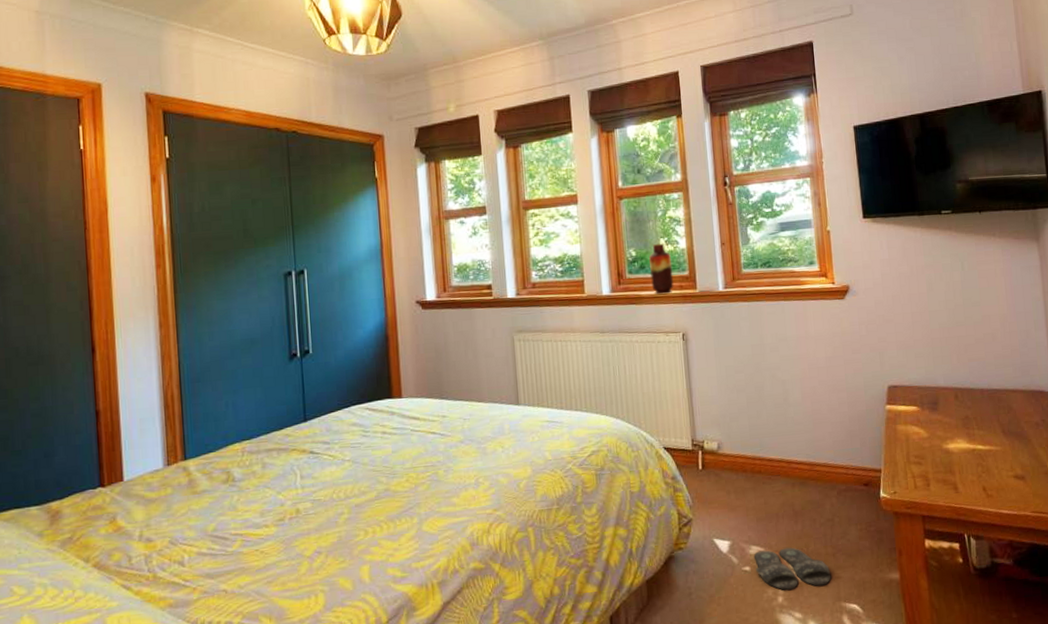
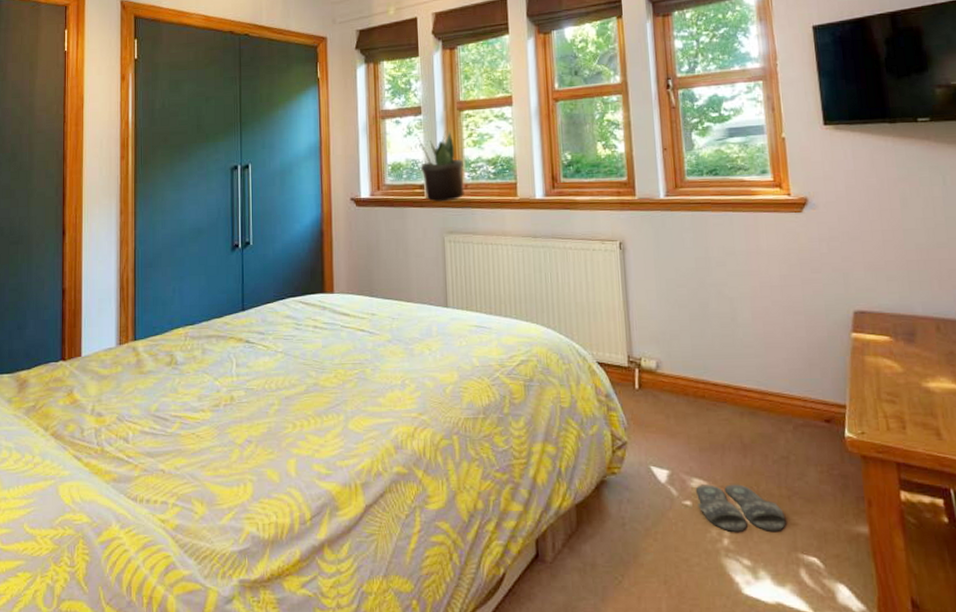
planter: none [482,231,533,302] -> present [416,131,465,202]
vase: present [649,243,674,295] -> none [585,147,611,201]

